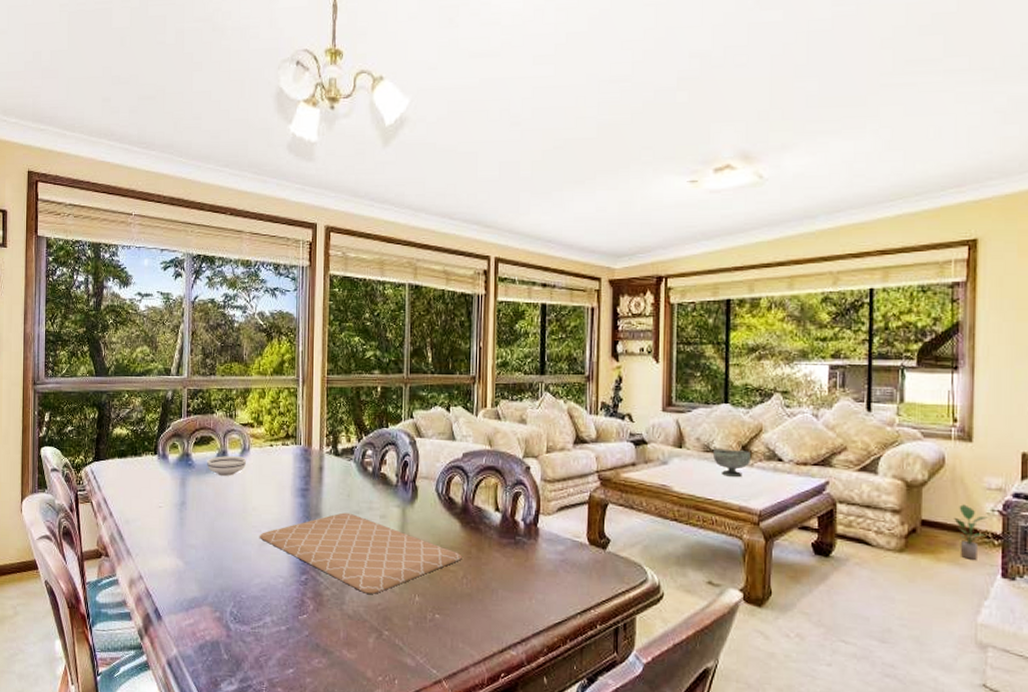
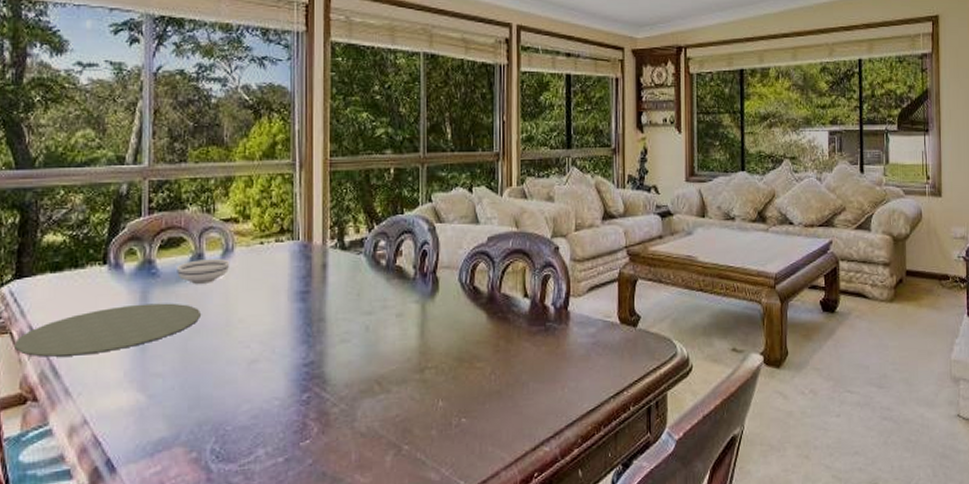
placemat: none [93,488,224,525] -> present [13,303,200,357]
placemat: present [259,512,462,594] -> none [247,314,490,405]
decorative bowl: present [712,448,752,478] -> none [732,215,767,244]
potted plant: present [954,504,989,560] -> none [930,253,957,303]

